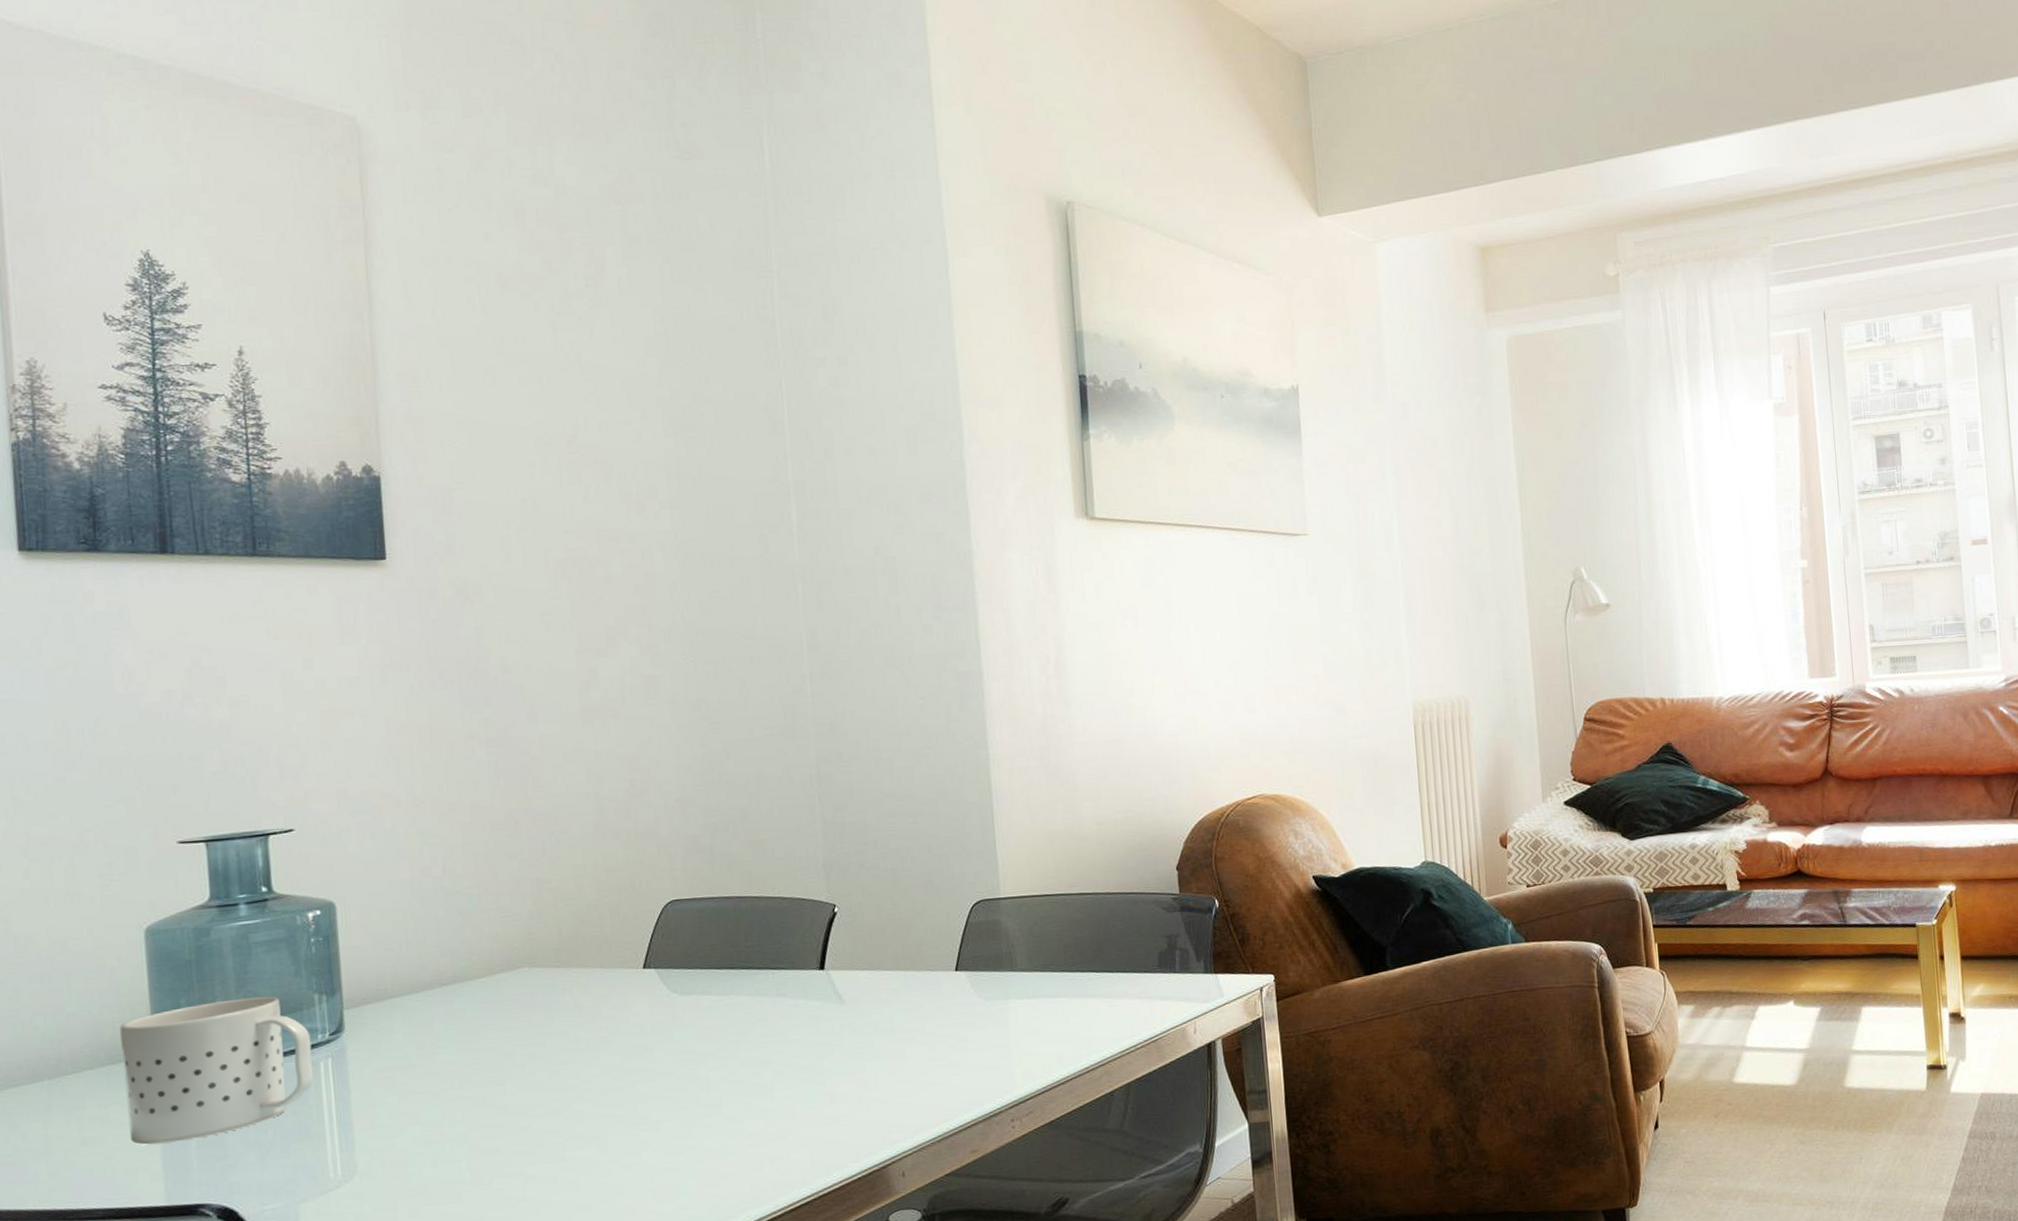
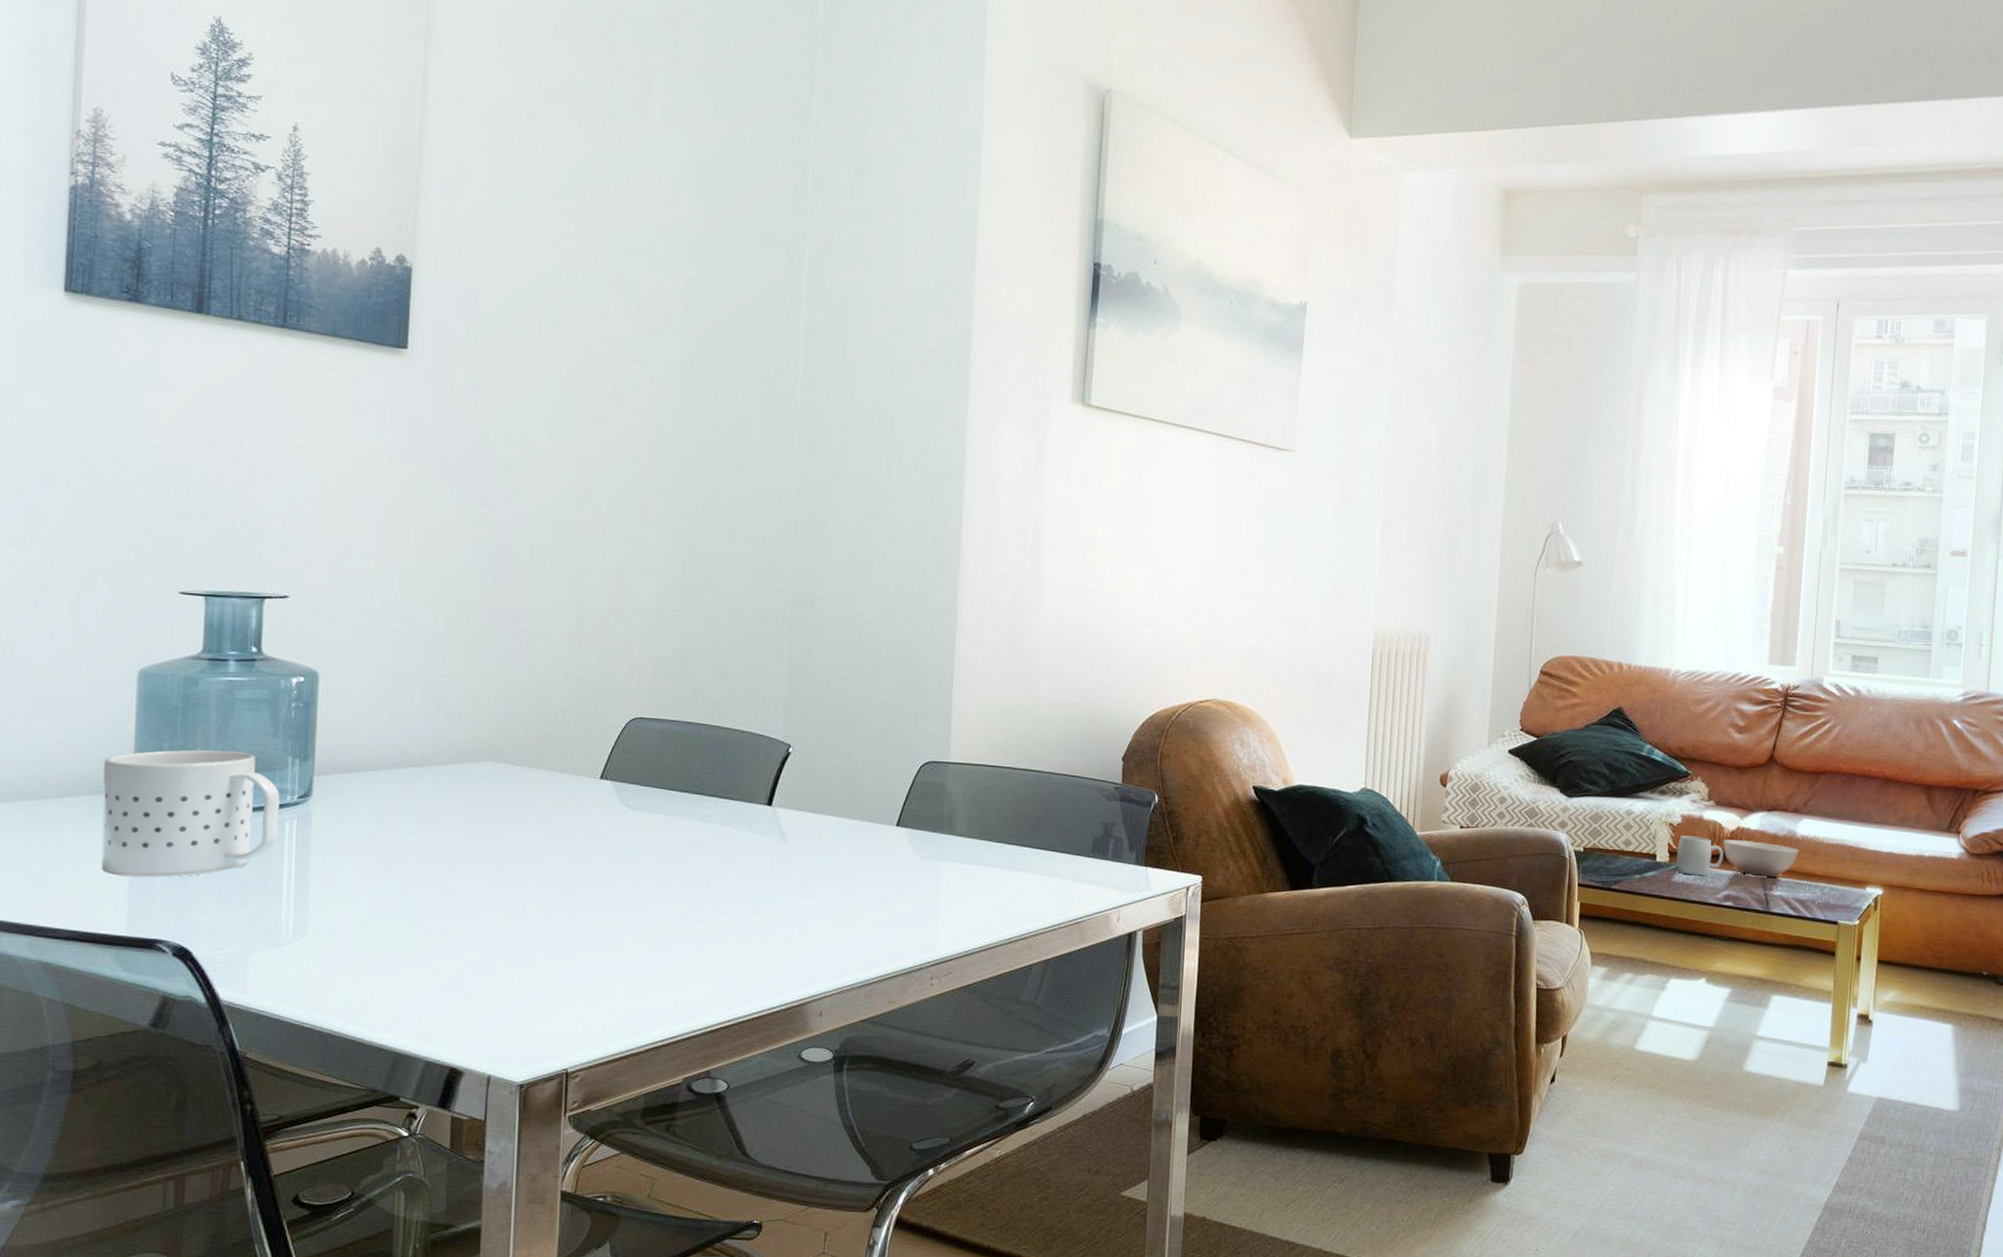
mug: none [1746,860,1793,900] -> present [1676,836,1724,876]
bowl: none [1790,856,1867,891] -> present [1723,839,1799,877]

